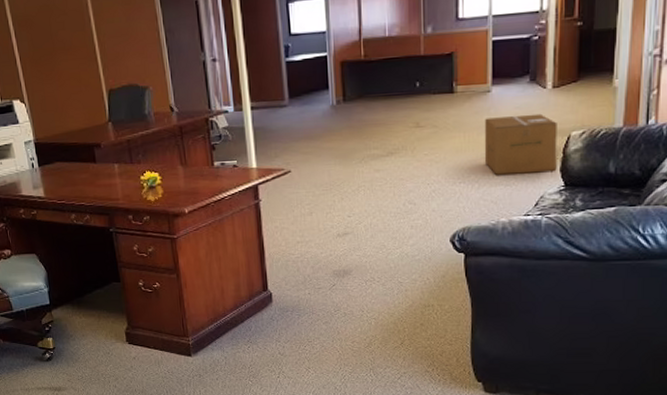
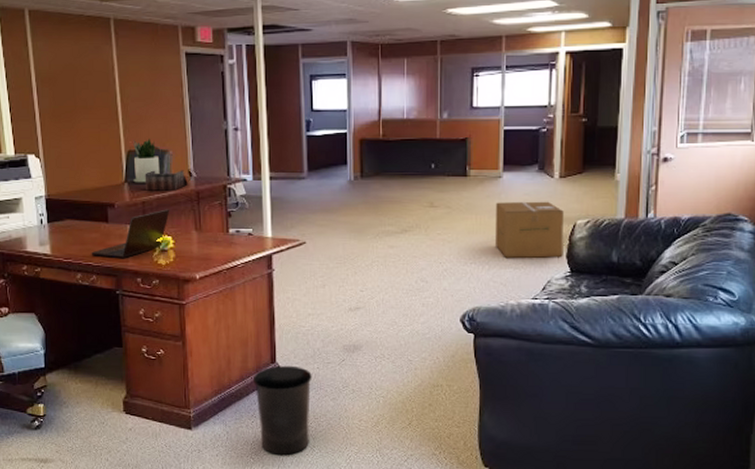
laptop: none [82,146,155,198] -> present [91,209,170,259]
planter: none [112,76,142,123] -> present [132,139,160,184]
desk organizer: none [127,106,170,129] -> present [145,170,188,191]
waste bin: none [247,292,304,378] -> present [253,365,312,456]

